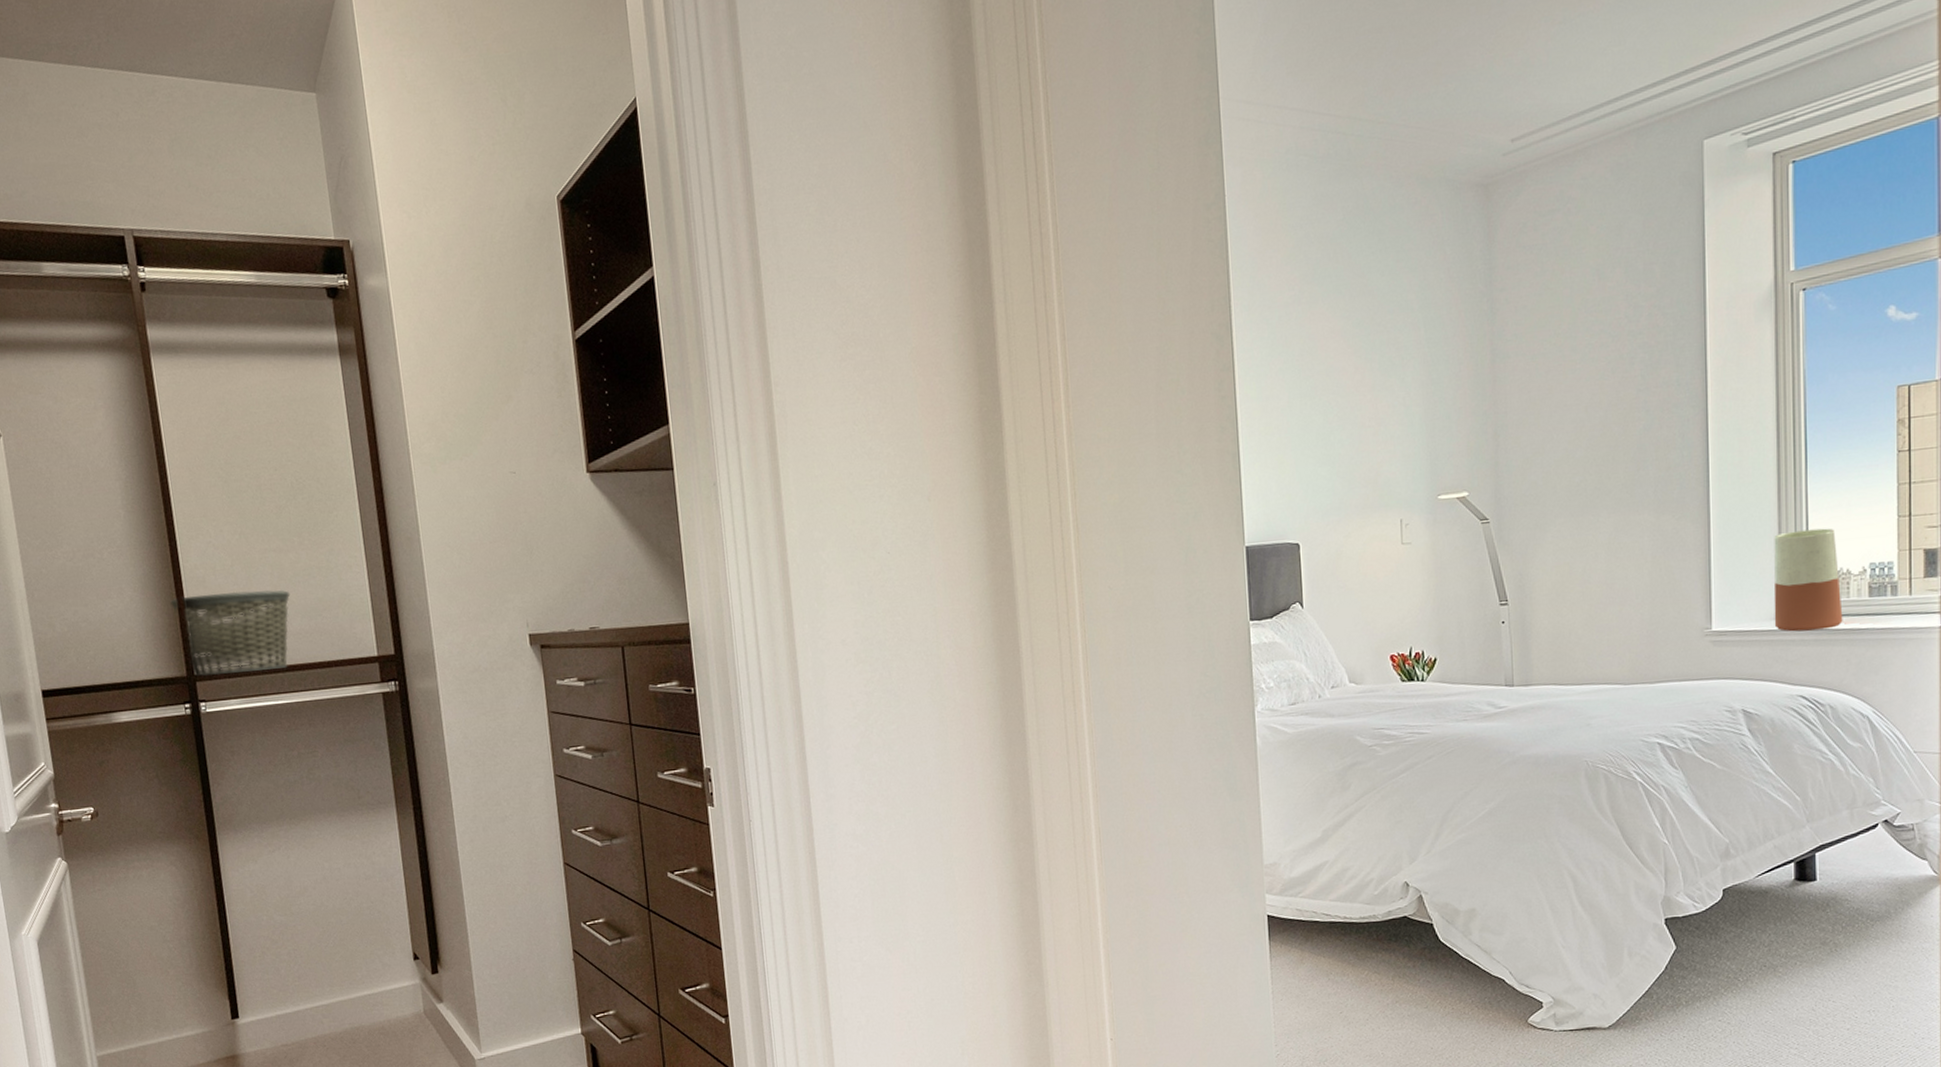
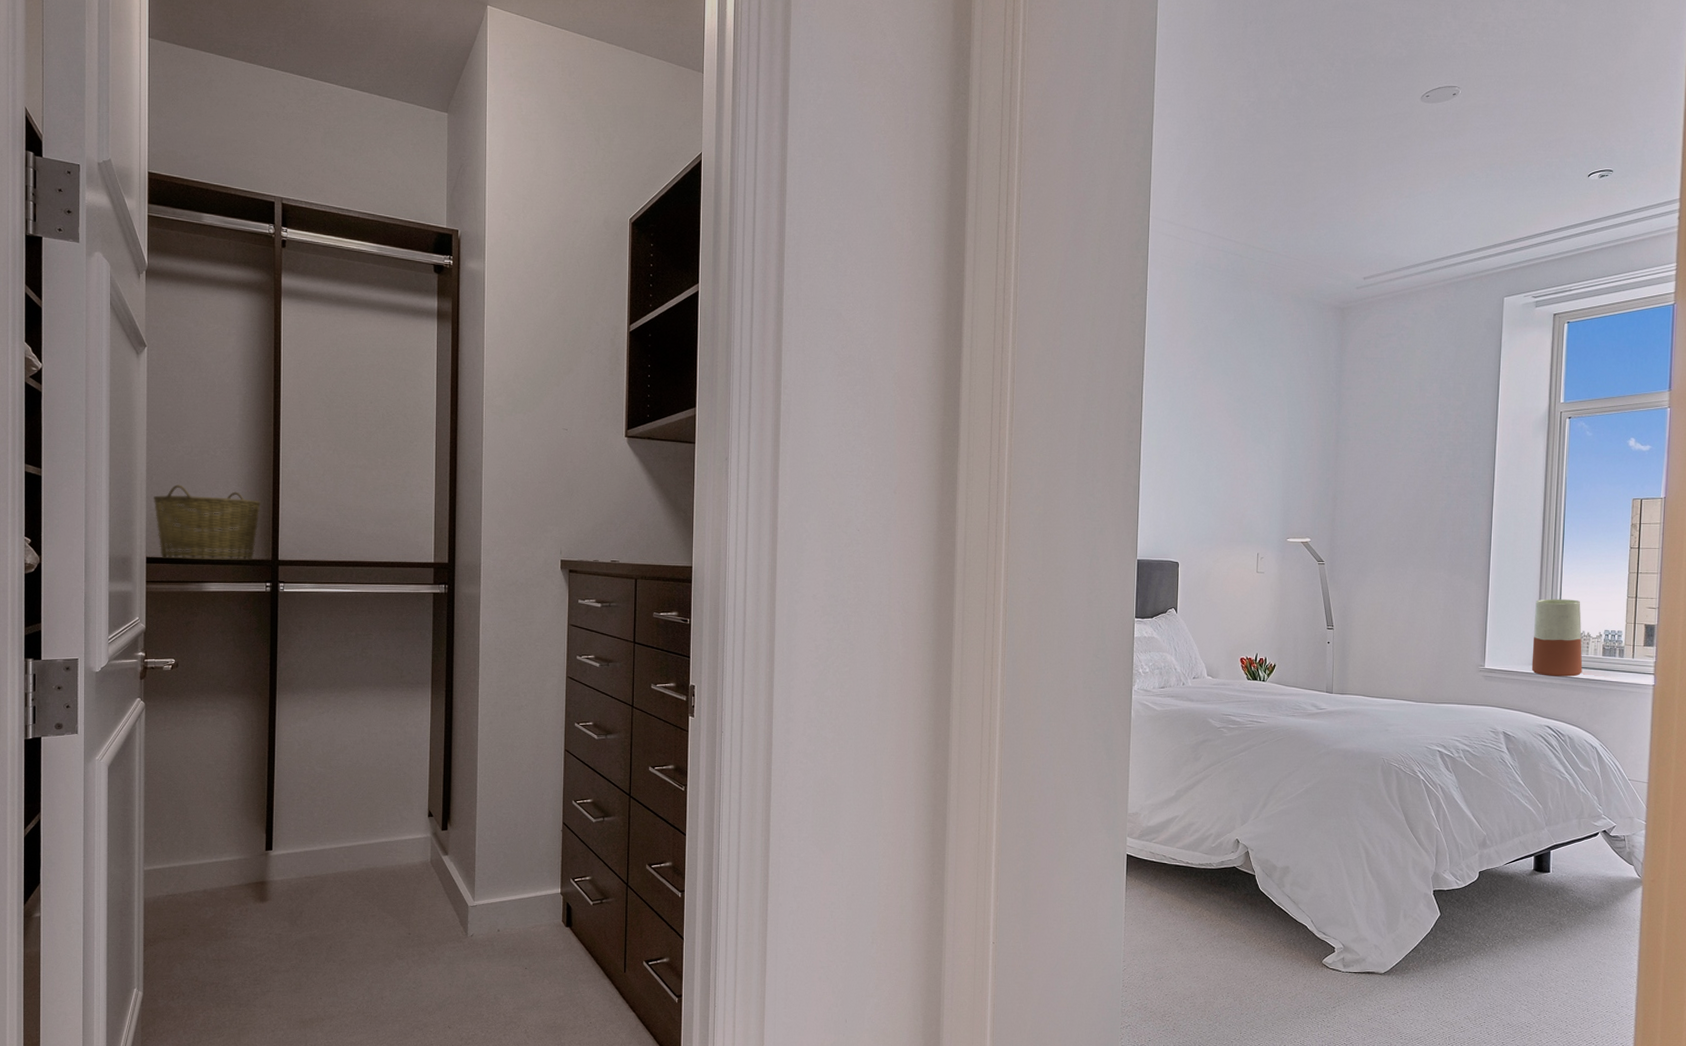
basket: none [37,598,166,690] -> present [153,484,261,561]
basket: present [170,589,291,678] -> none [267,495,369,564]

